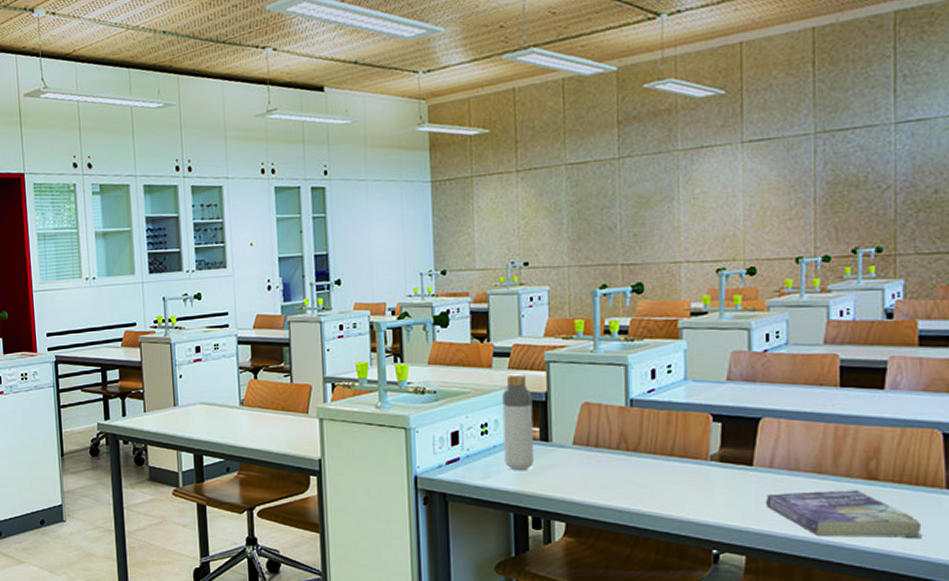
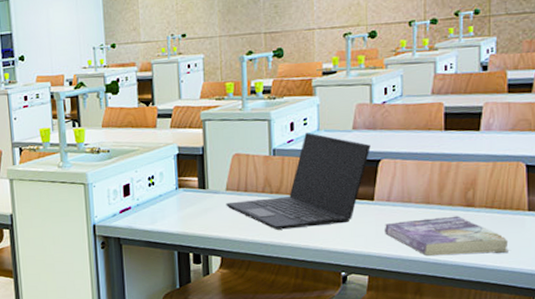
bottle: present [502,373,535,470] -> none [166,131,194,215]
laptop: none [573,381,749,494] -> present [226,132,371,230]

